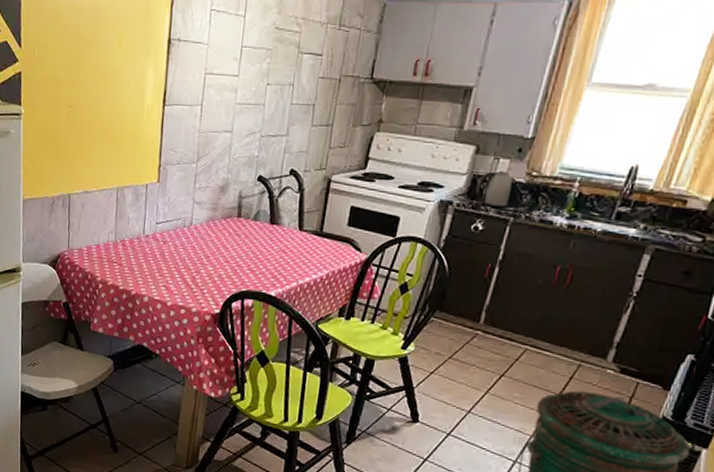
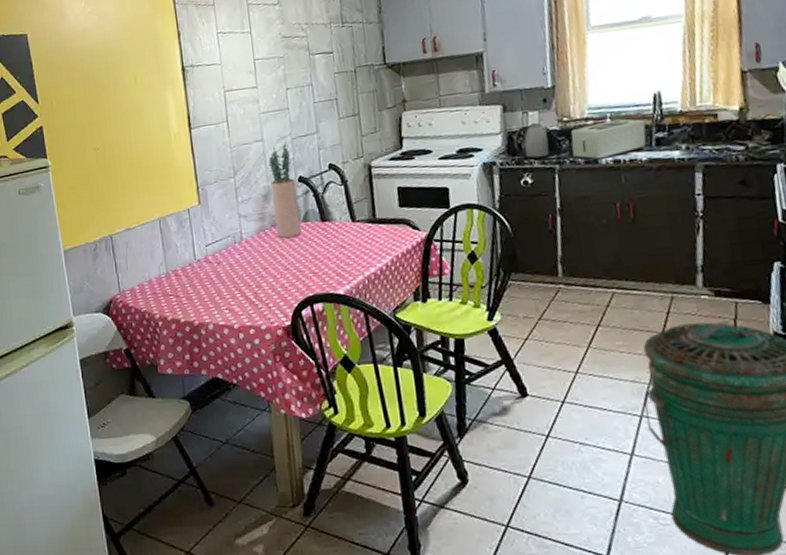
vase: none [225,138,256,234] -> present [269,142,302,239]
toaster: none [529,184,613,223] -> present [571,118,646,161]

